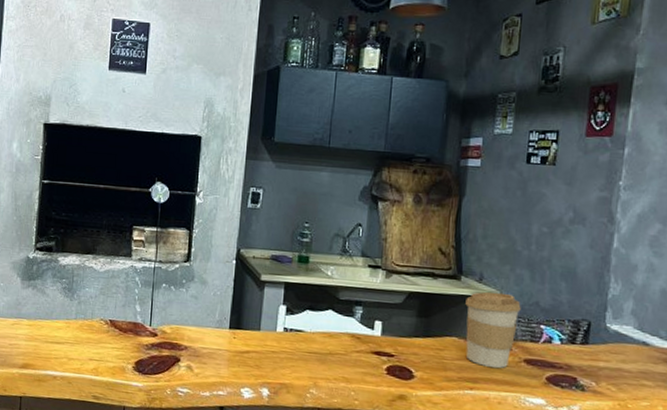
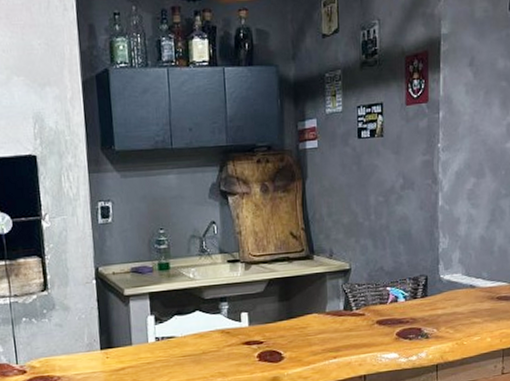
coffee cup: present [465,292,521,369] -> none [320,264,369,335]

